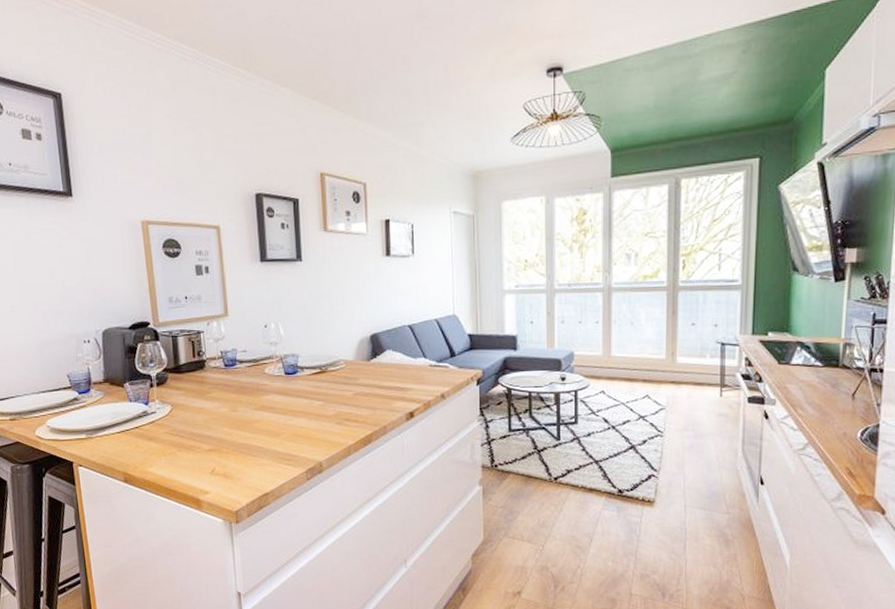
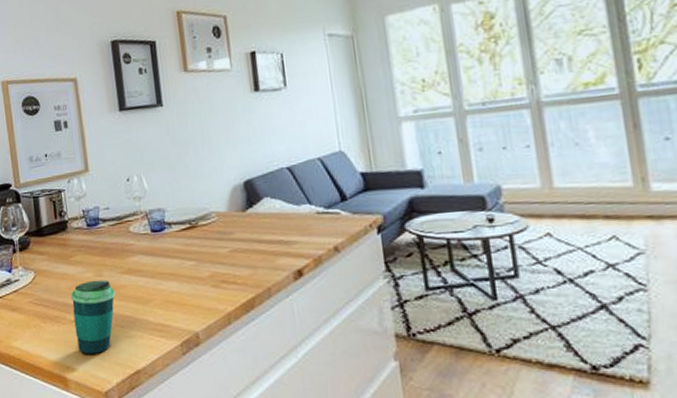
cup: none [206,414,249,480] -> present [70,279,115,355]

